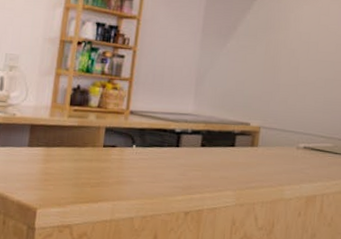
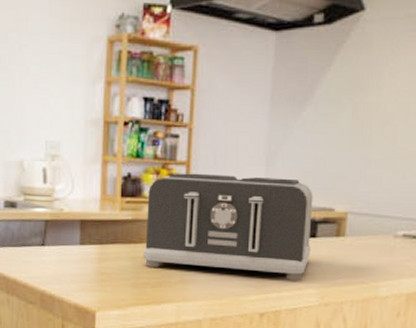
toaster: none [85,87,234,184] -> present [143,173,313,281]

